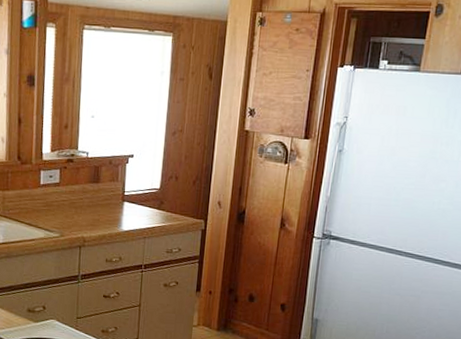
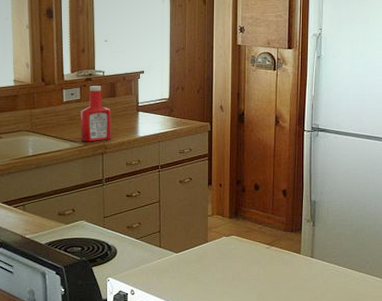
ketchup bottle: none [57,168,93,233] -> present [81,86,111,142]

